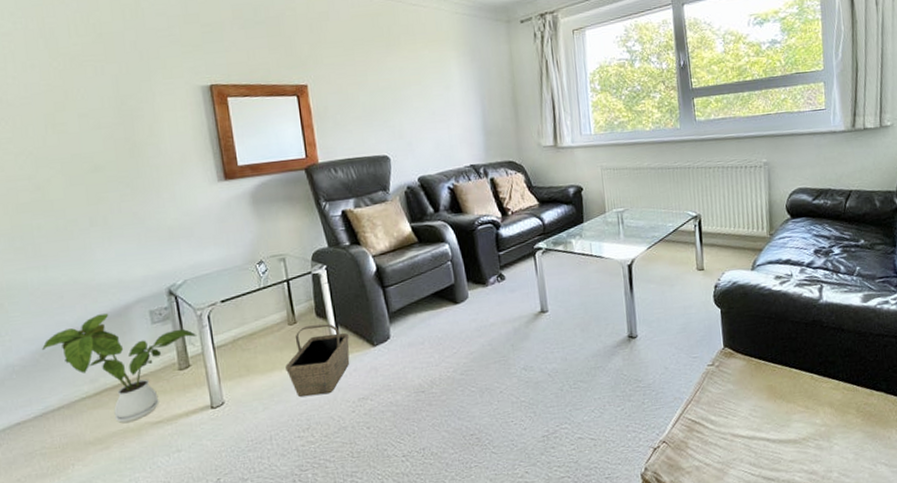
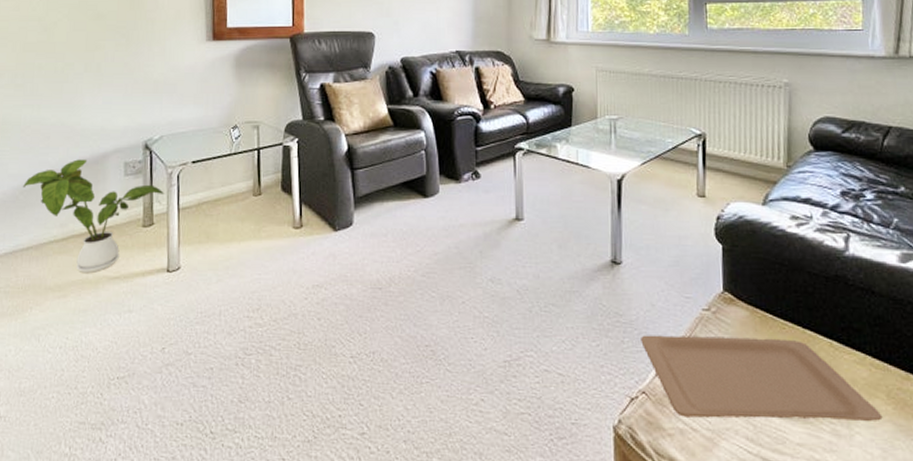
basket: present [286,323,350,397] -> none [245,200,312,275]
tray: none [658,378,854,456] -> present [641,335,883,421]

